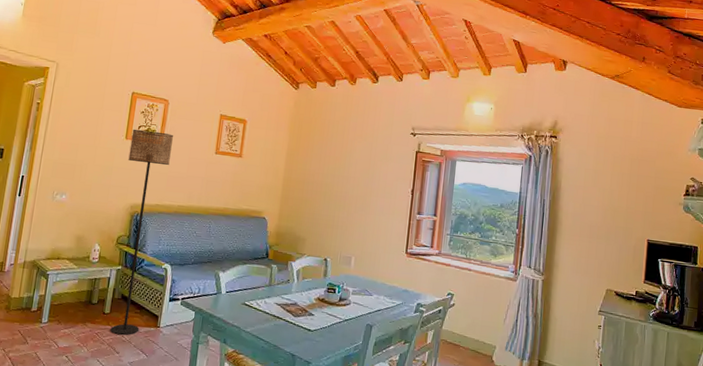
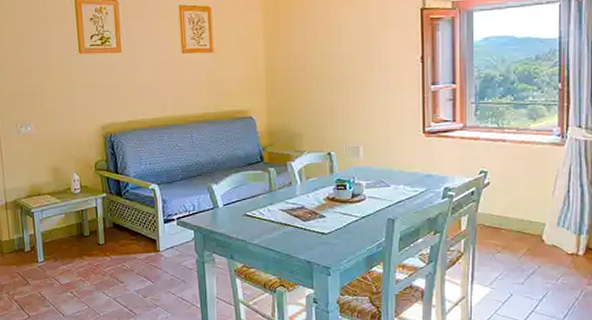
floor lamp: present [110,129,173,335] -> none [84,38,139,265]

